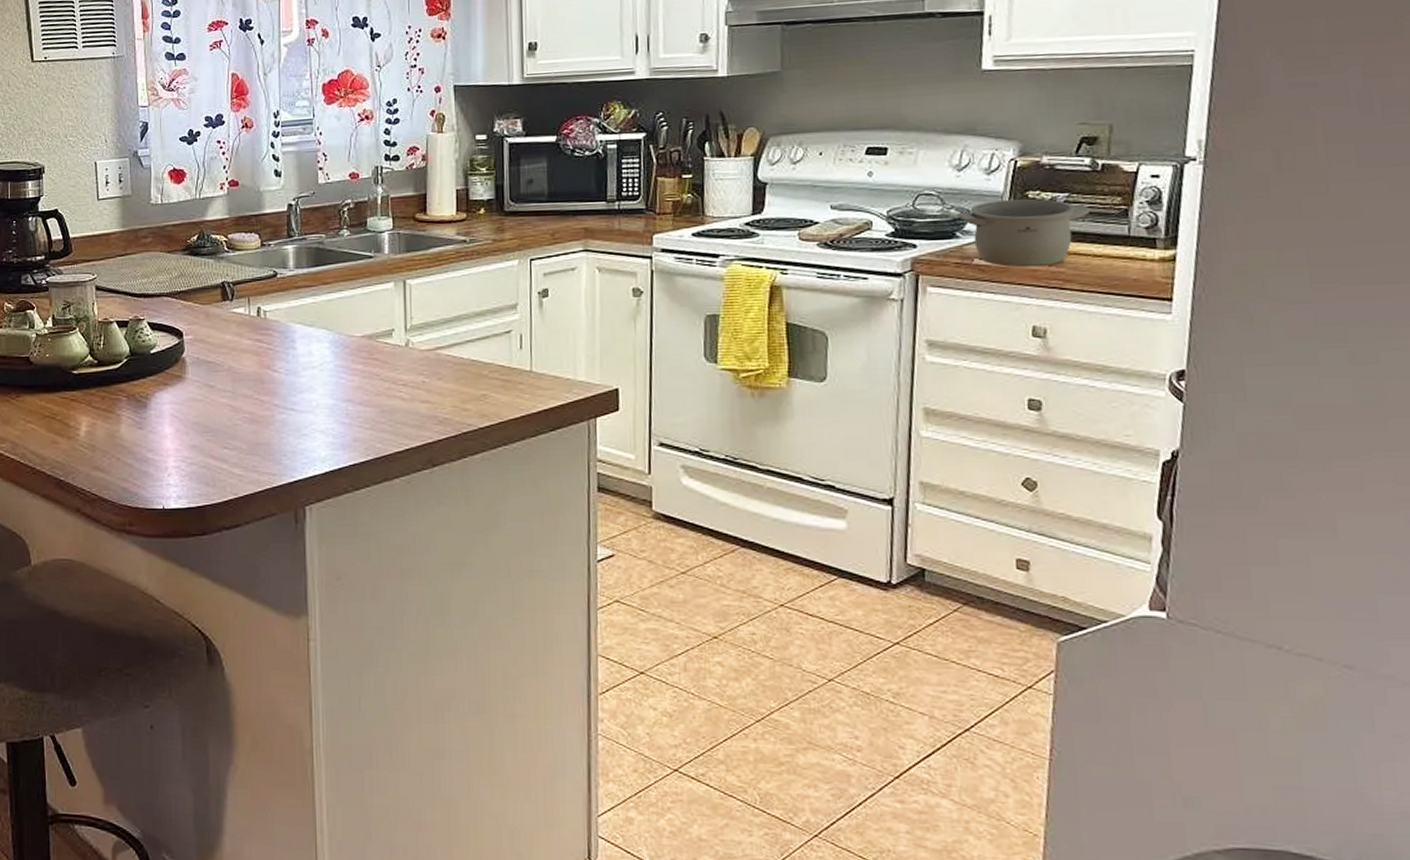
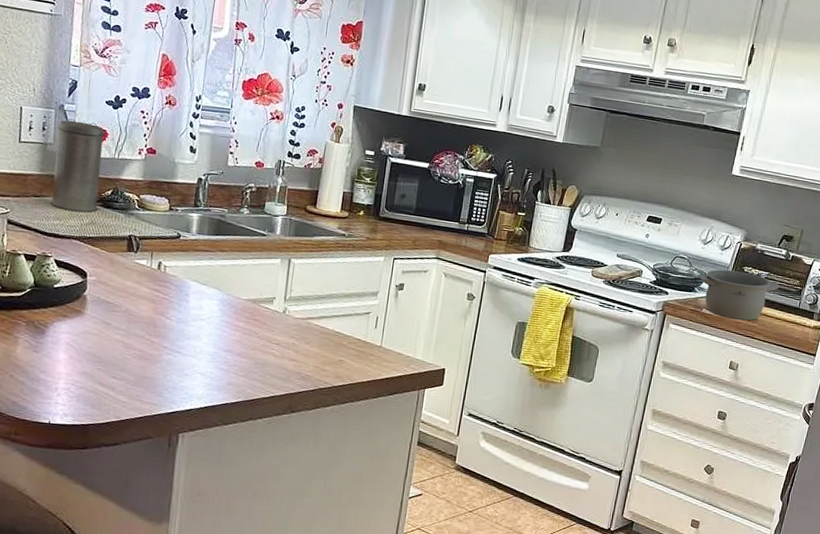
canister: none [134,165,186,266] -> present [51,120,105,213]

